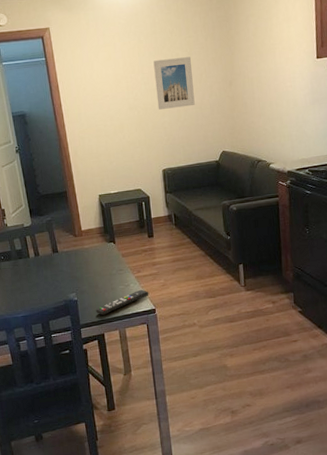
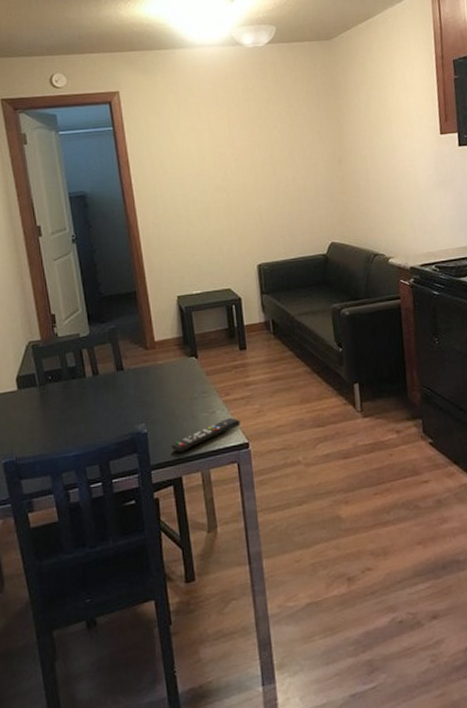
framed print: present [153,57,195,110] -> none [246,129,297,192]

